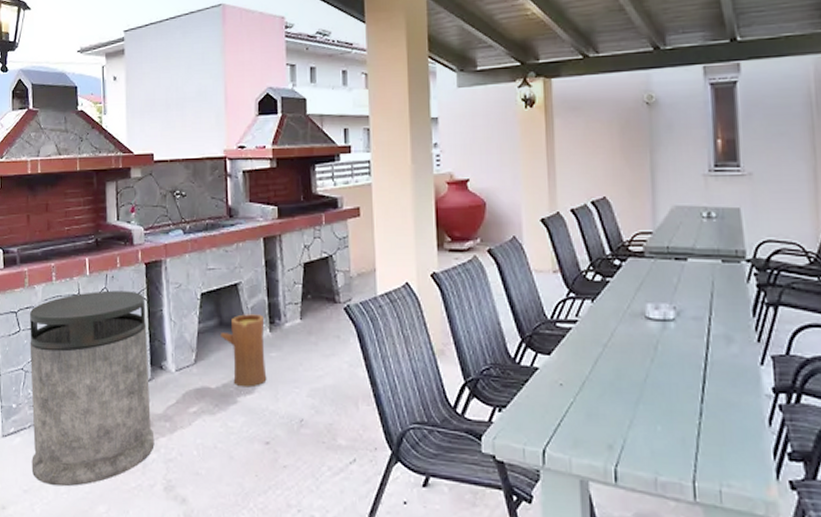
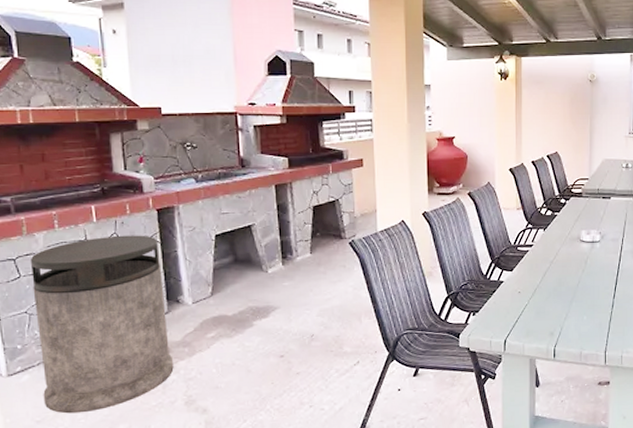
decorative log: present [220,314,267,387] -> none [236,251,280,313]

